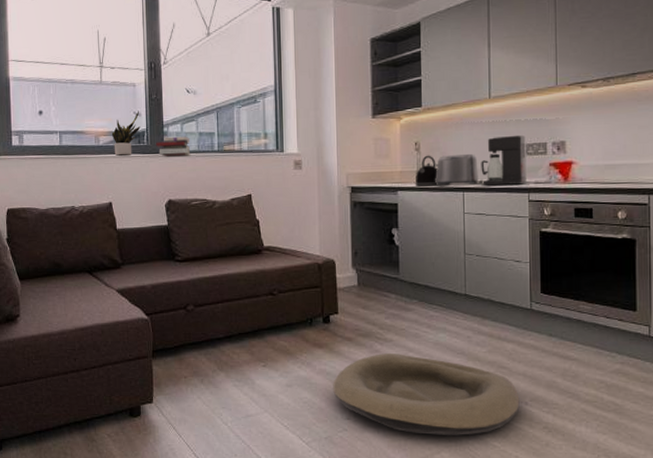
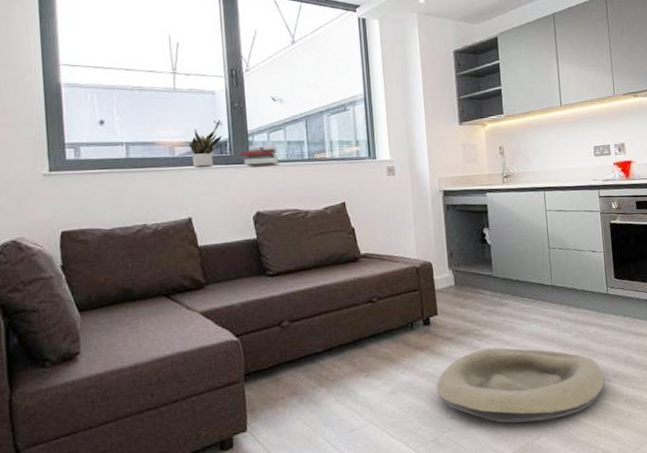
kettle: present [415,155,438,188] -> none [501,158,522,189]
toaster: present [435,153,484,187] -> none [518,156,561,187]
coffee maker: present [481,134,527,187] -> none [557,138,596,186]

